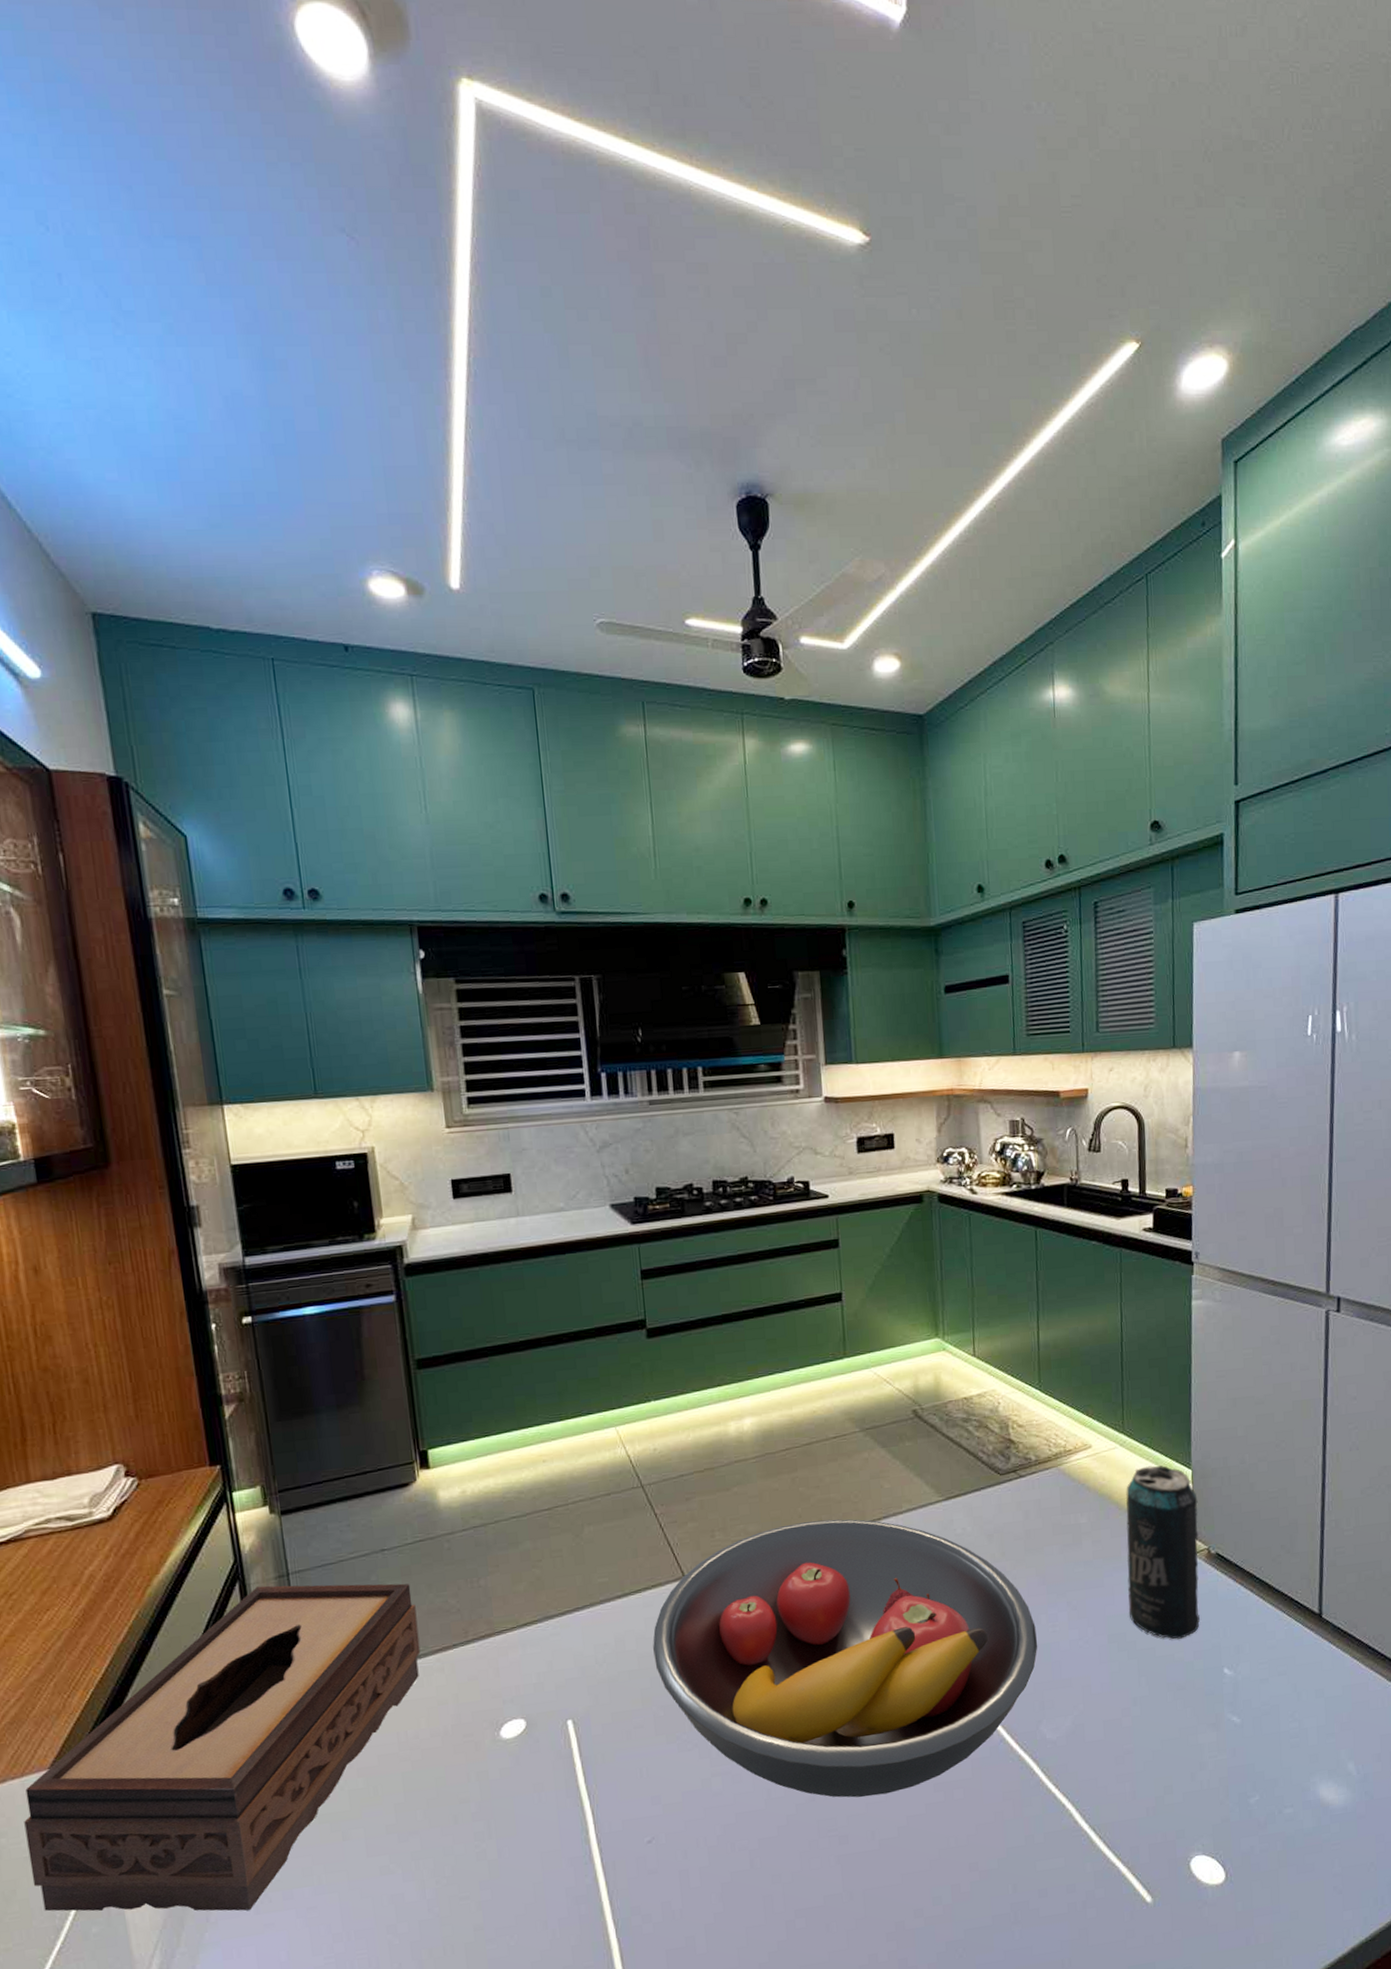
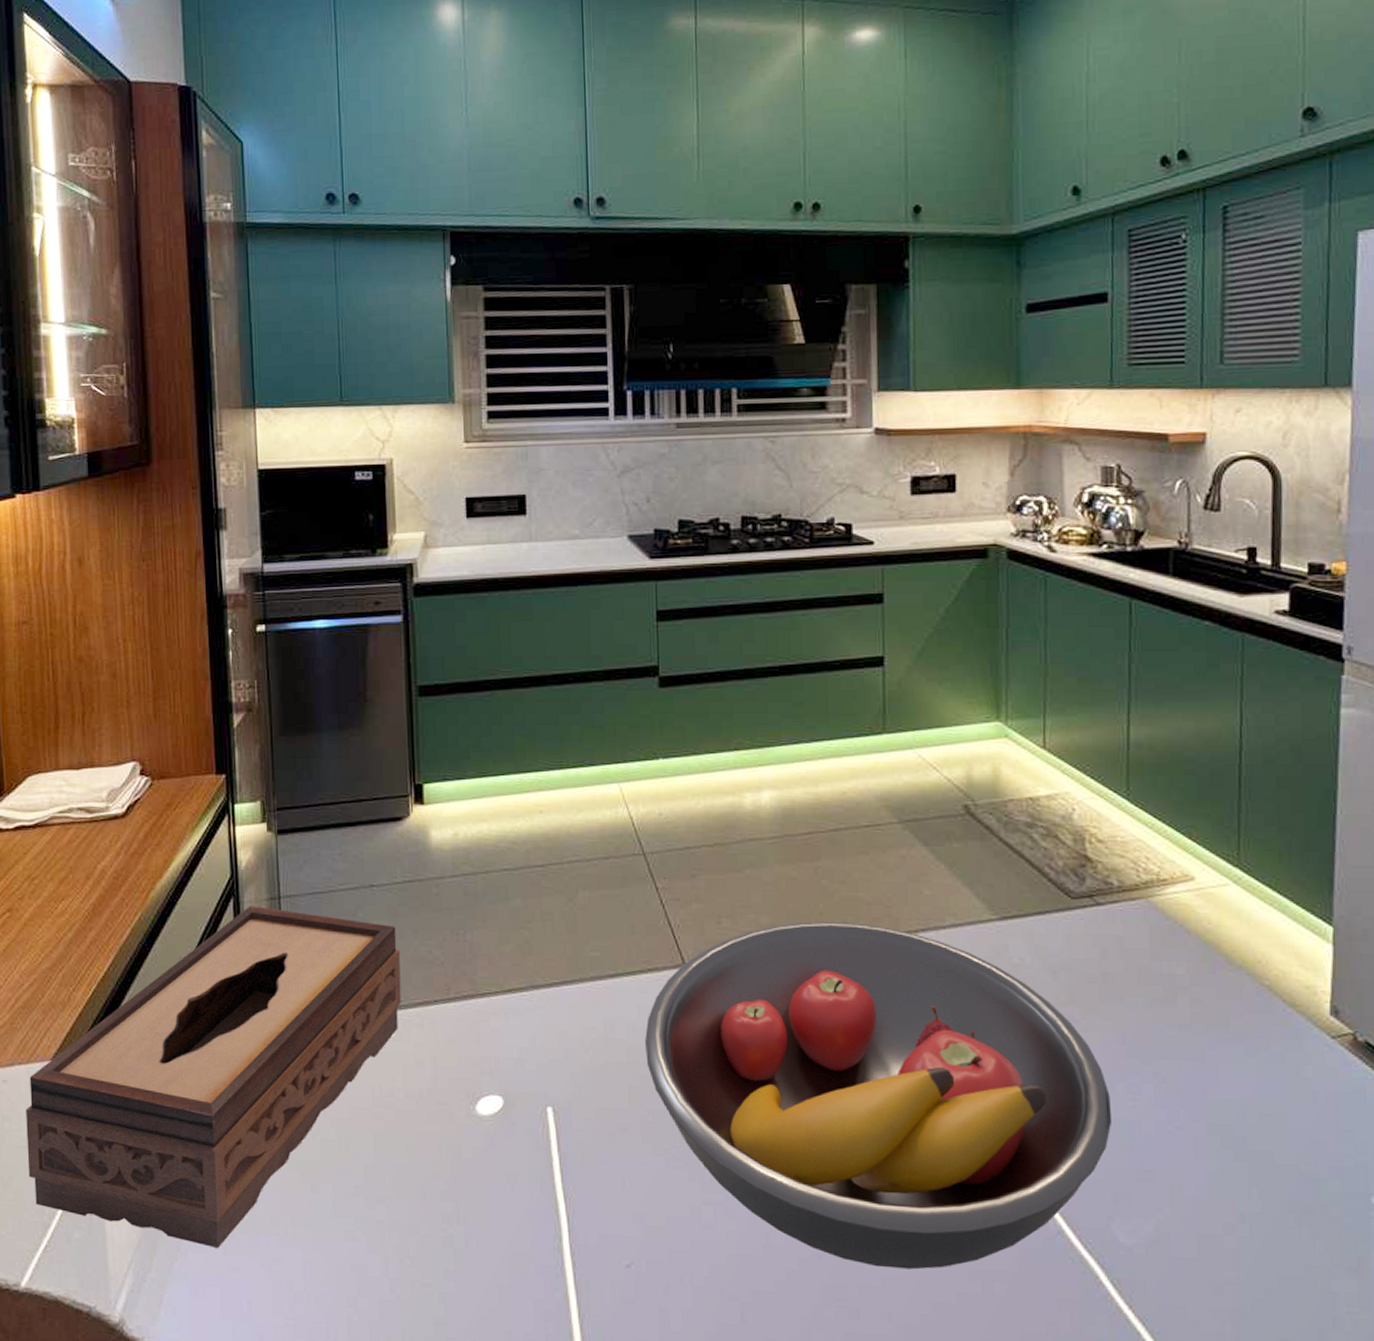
beverage can: present [1125,1465,1200,1639] -> none [1237,914,1341,1147]

